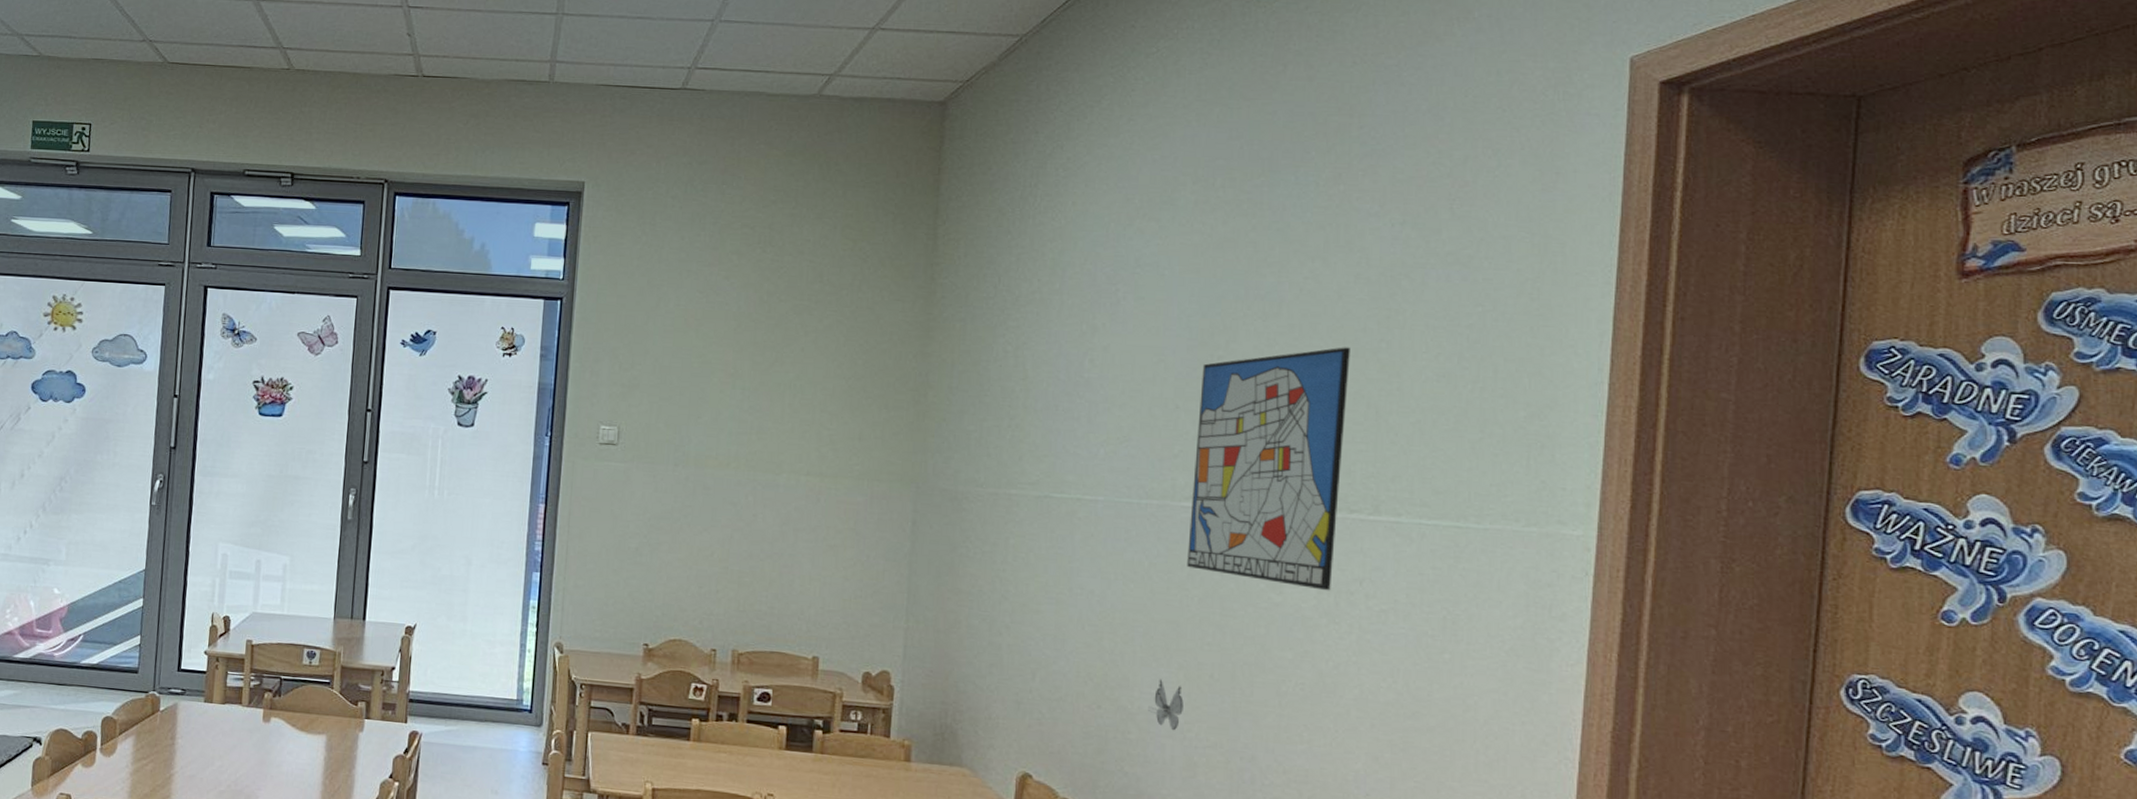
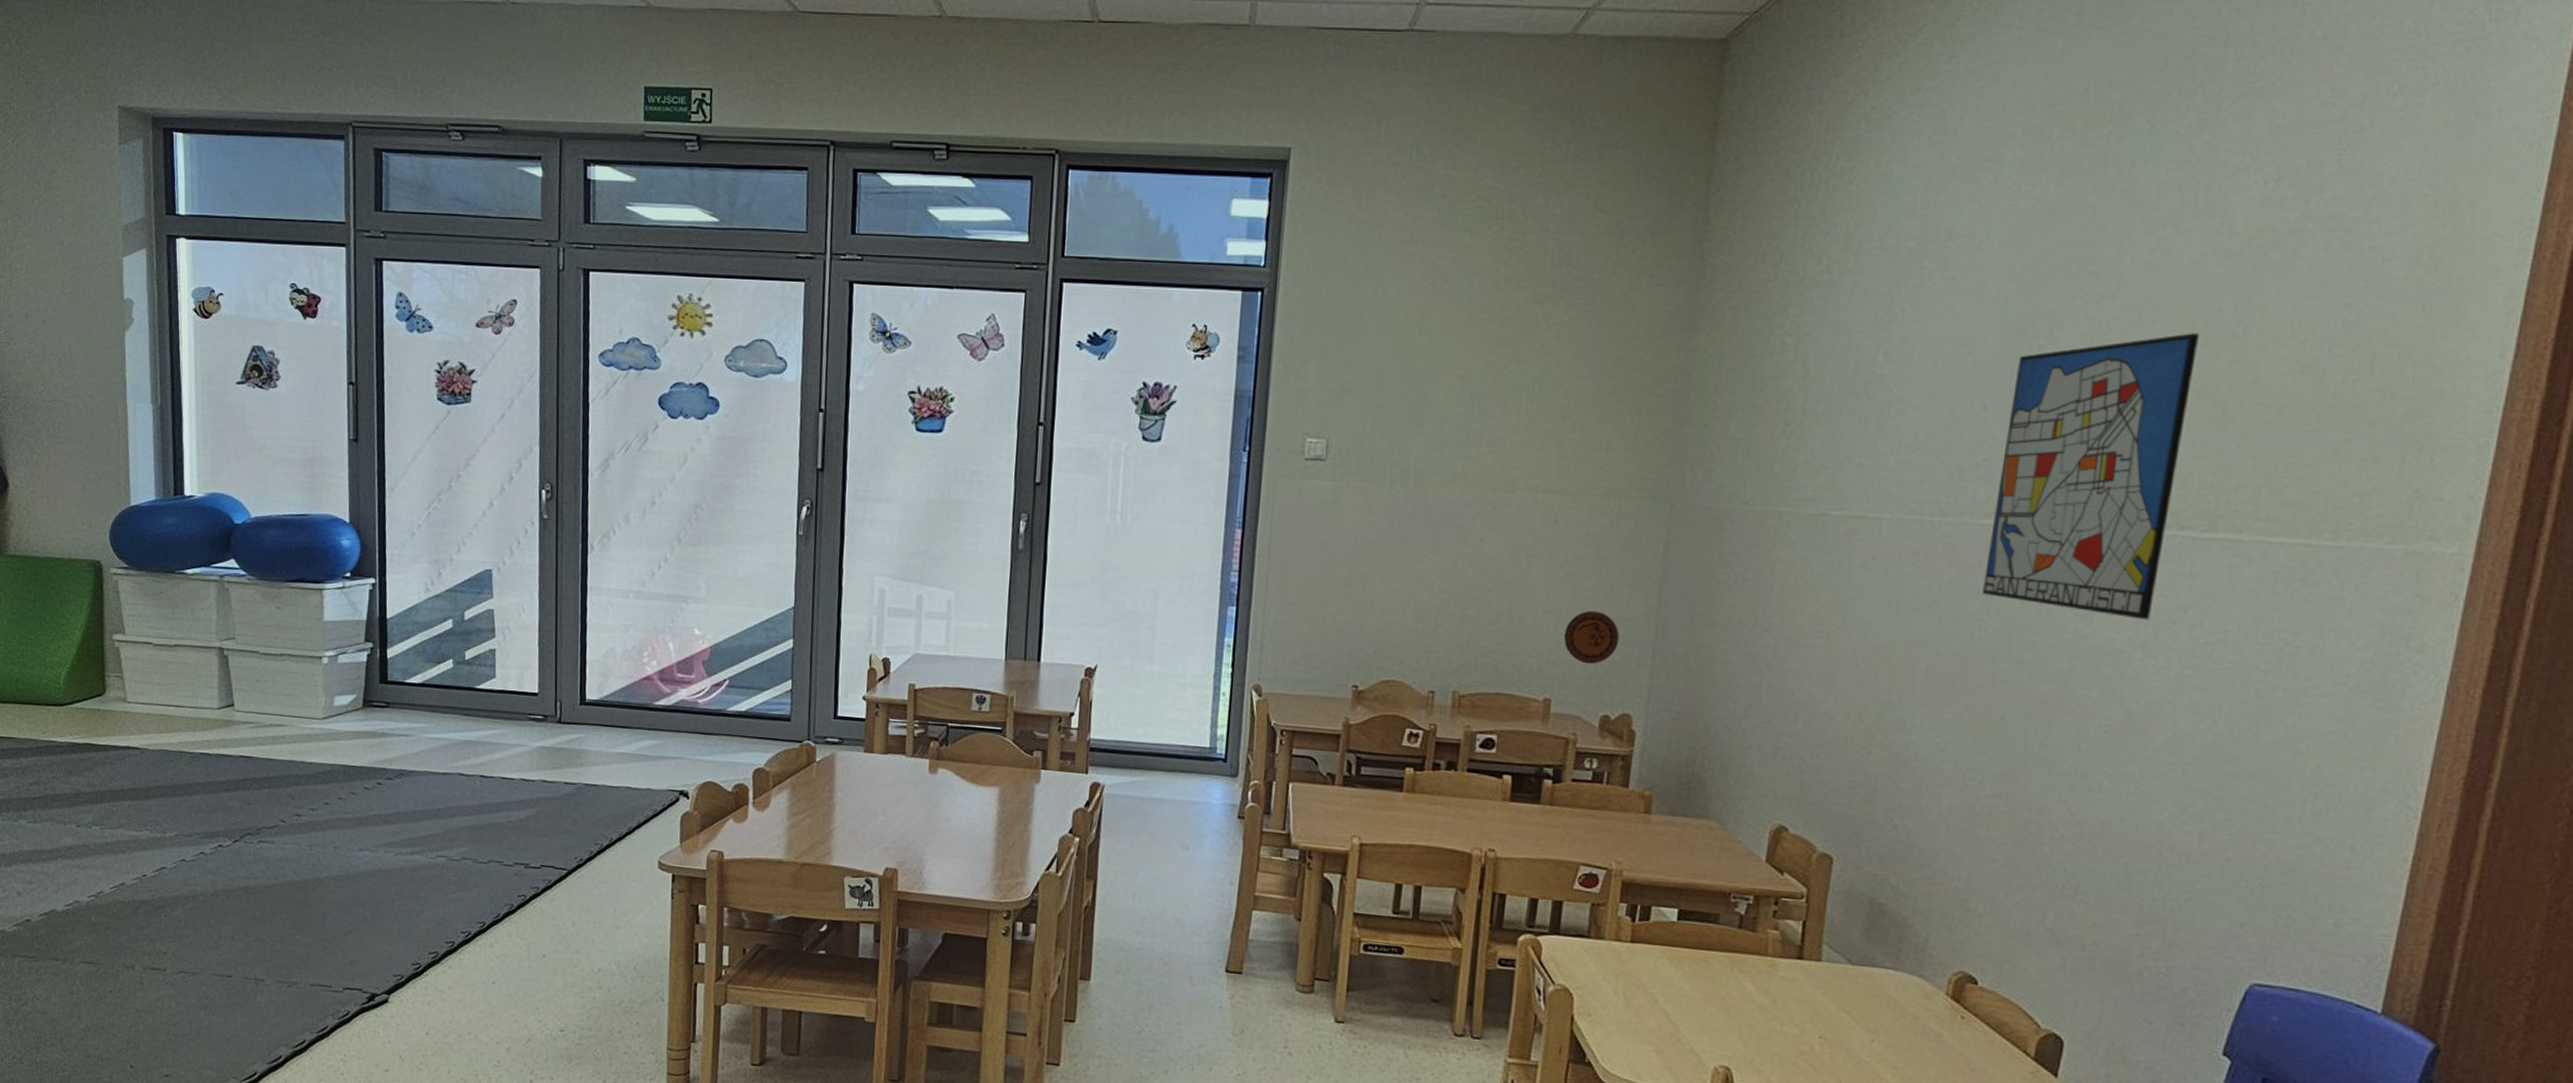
decorative plate: none [828,579,877,627] -> present [1563,611,1620,665]
decorative butterfly: present [1148,679,1184,731] -> none [1925,721,1967,779]

